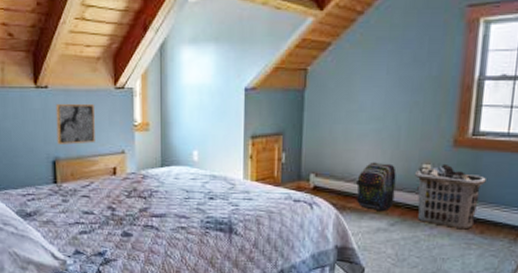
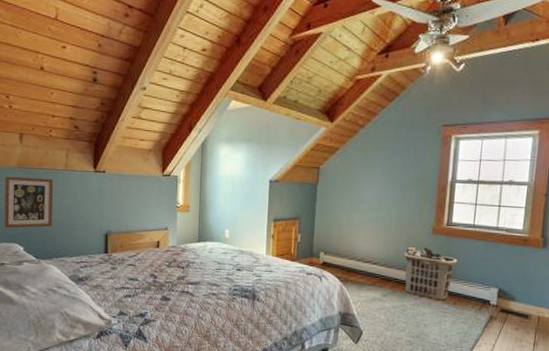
wall art: present [55,103,95,145] -> none [110,185,144,221]
backpack: present [356,162,396,212] -> none [357,243,389,285]

